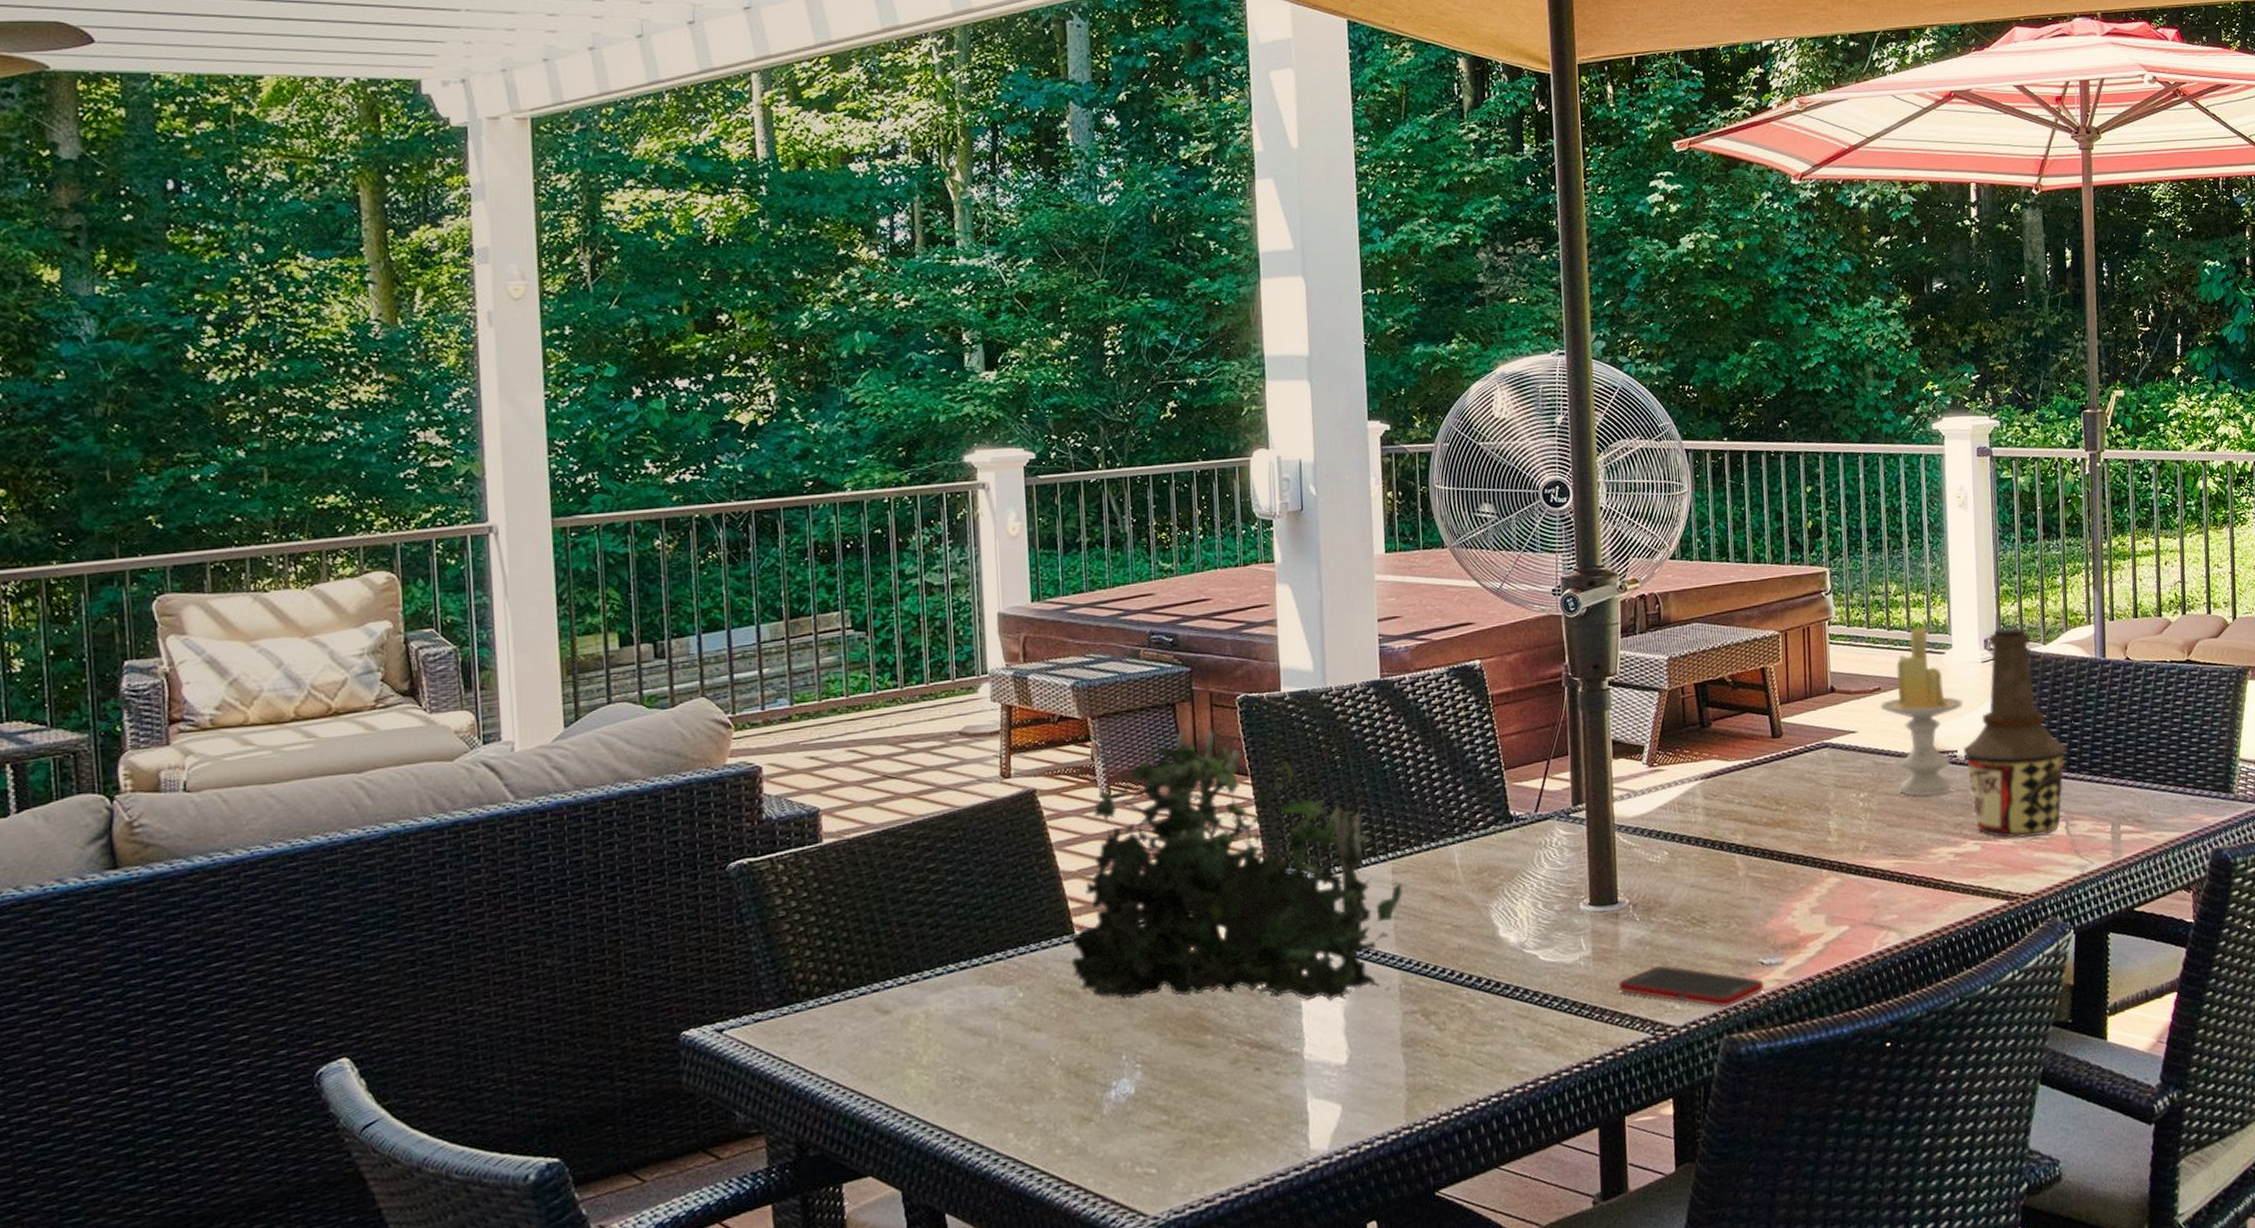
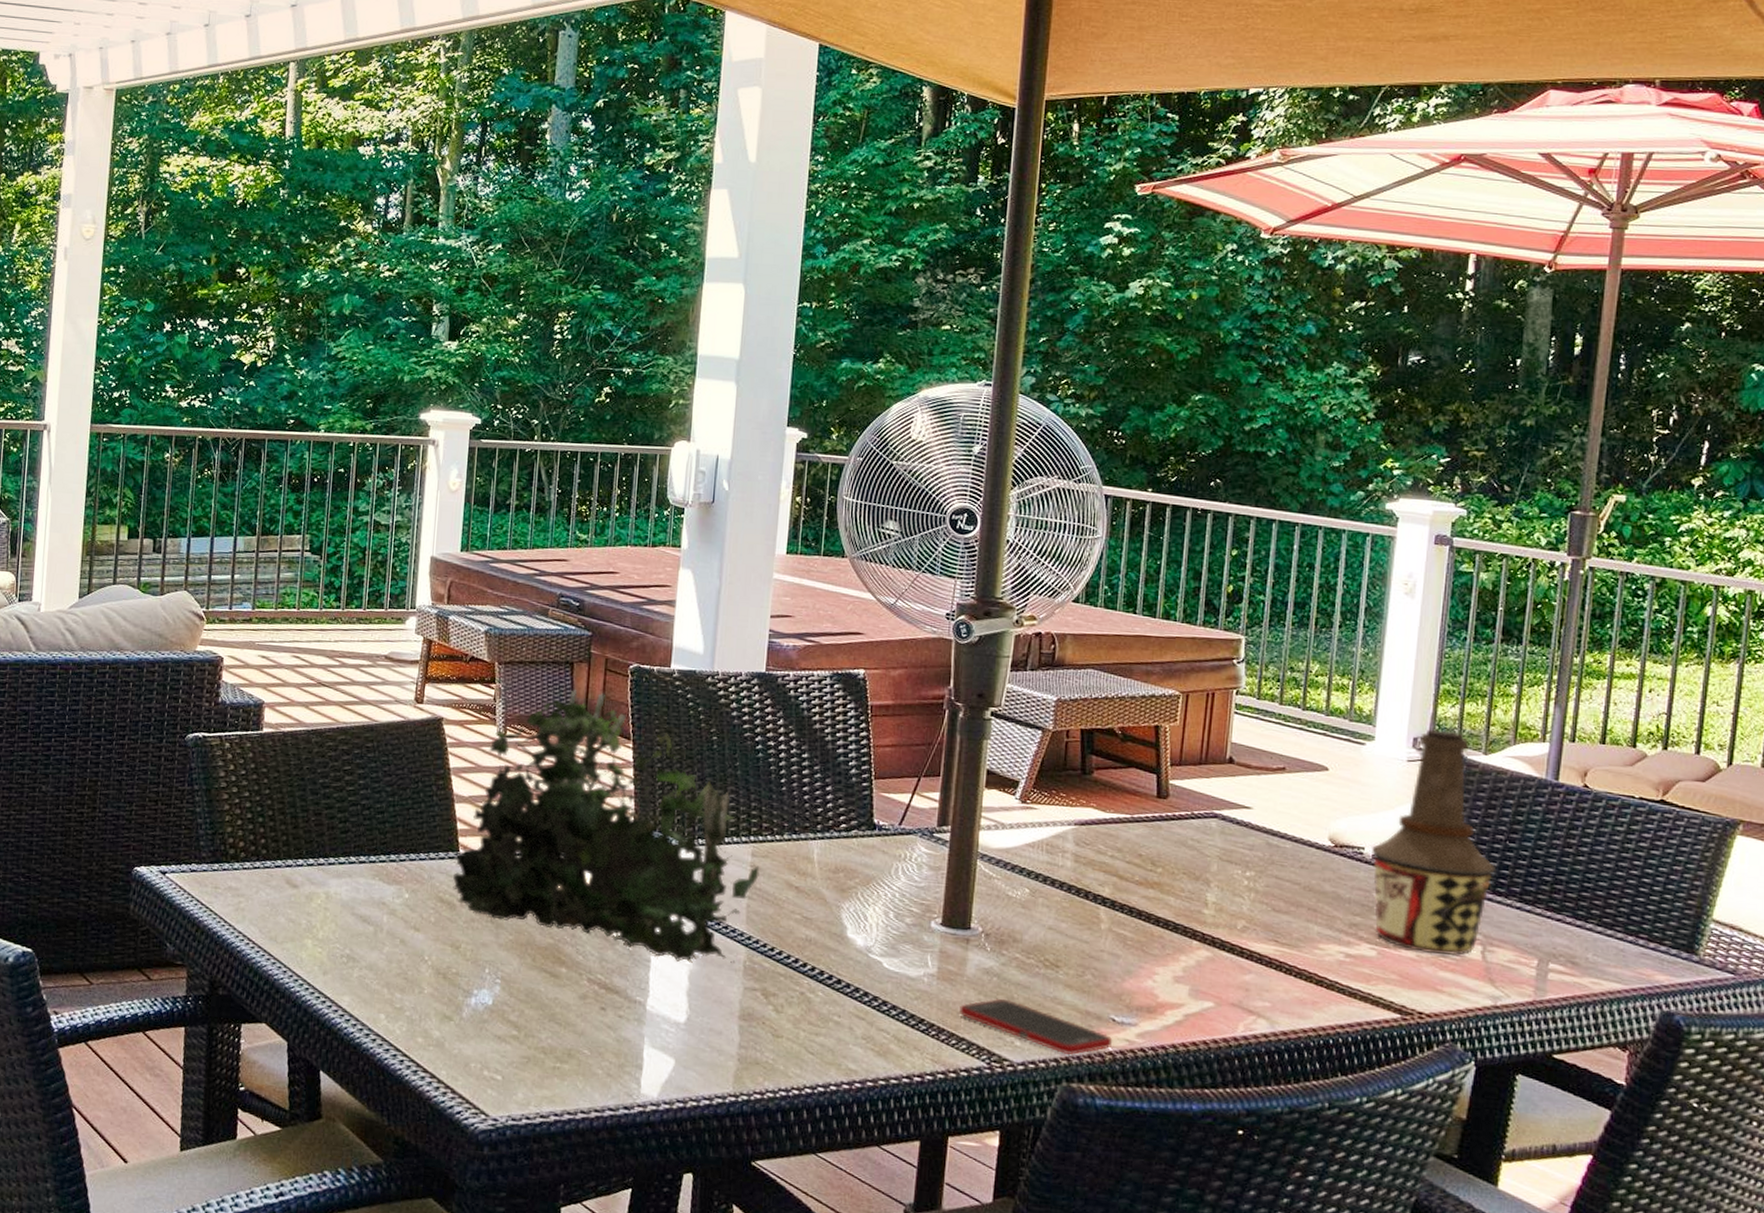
candle: present [1880,626,1963,797] -> none [1282,711,1379,890]

